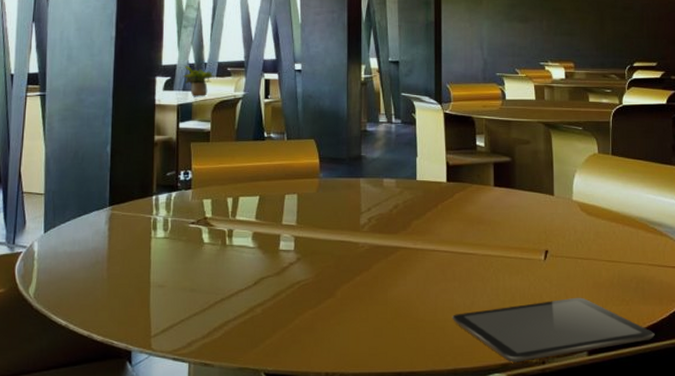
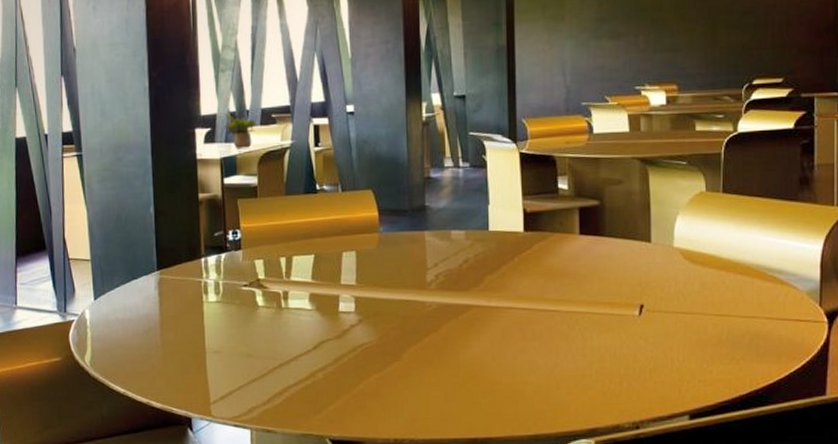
tablet: present [452,297,655,363] -> none [532,356,771,428]

